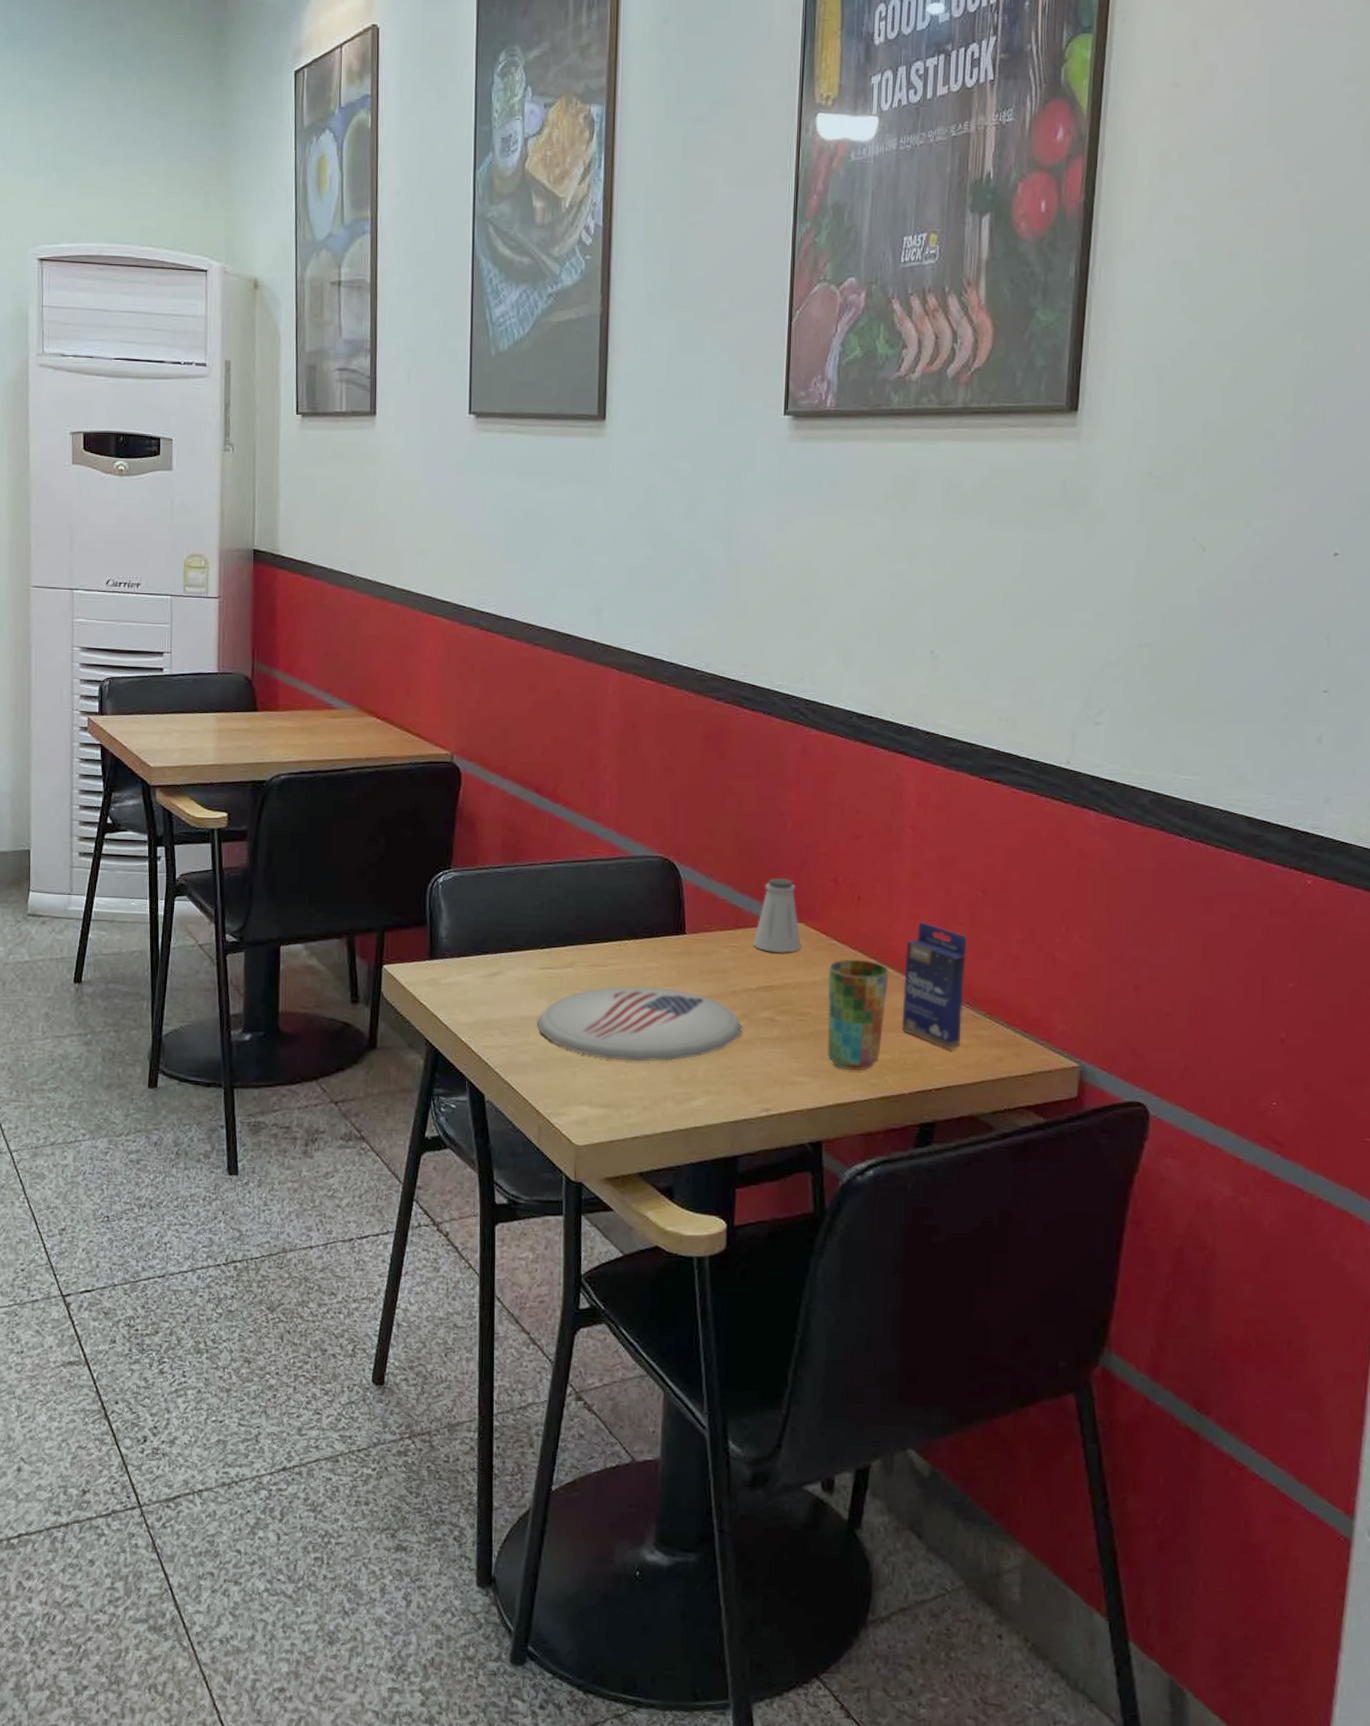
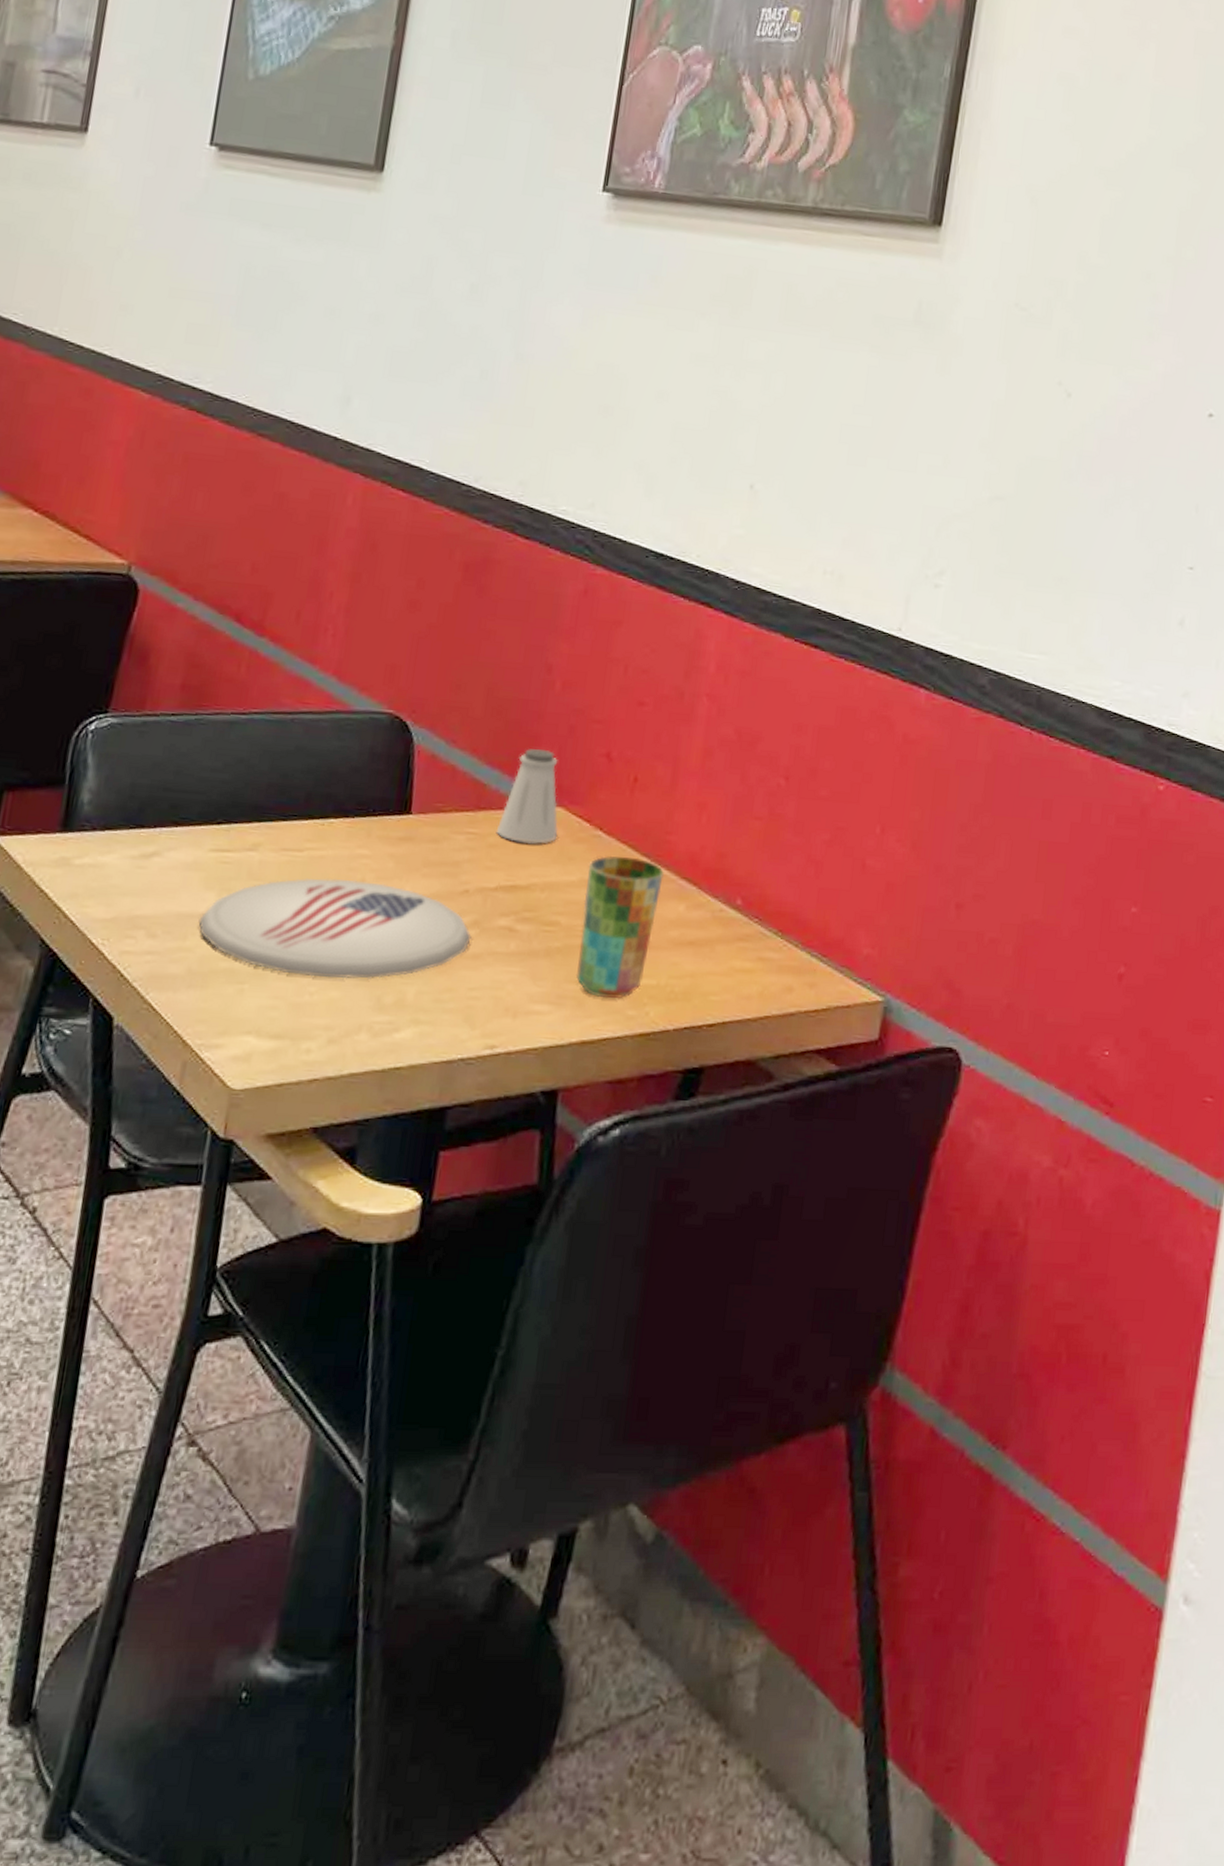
small box: present [901,922,968,1050] -> none [672,813,763,976]

